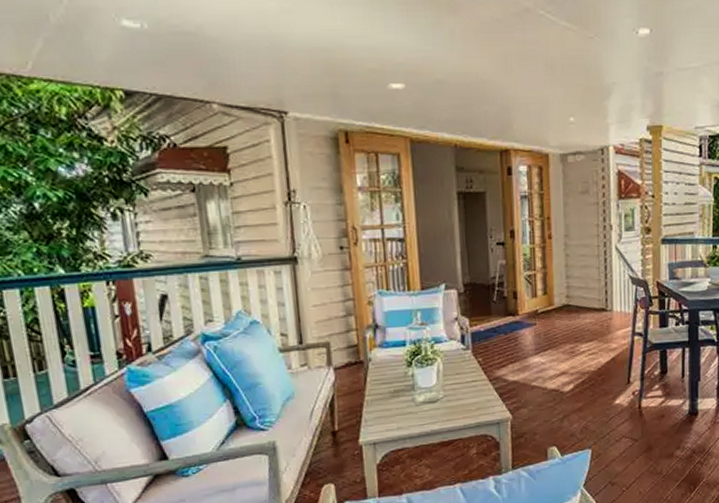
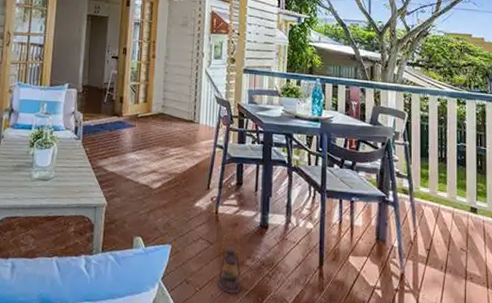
lantern: none [646,424,673,488] -> present [218,232,242,294]

